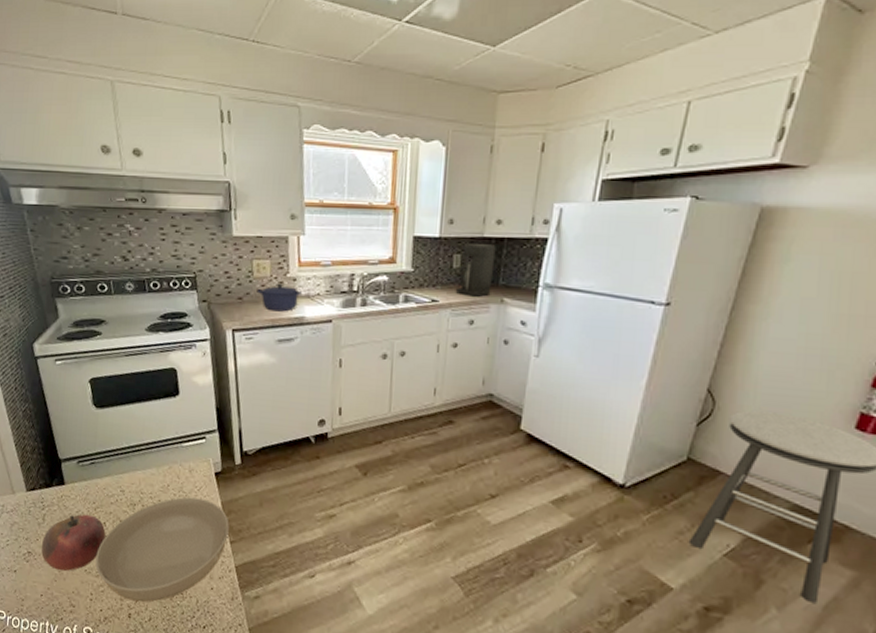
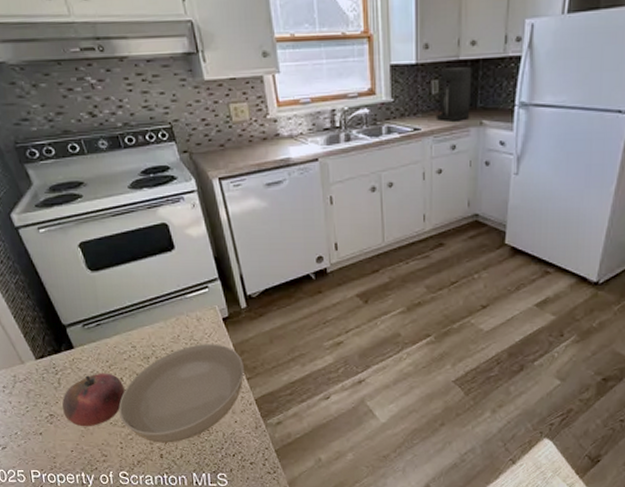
cooking pot: present [257,283,302,312] -> none [238,126,284,155]

